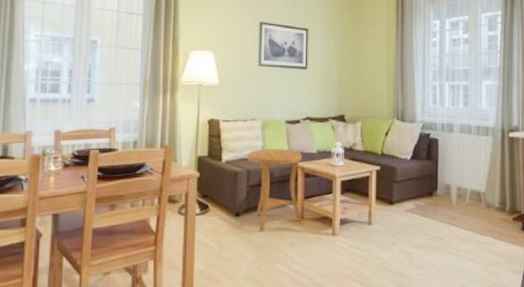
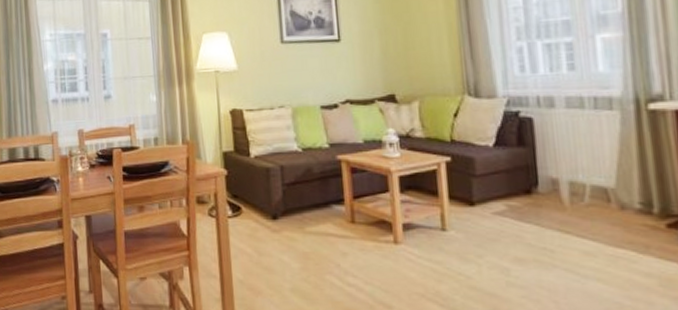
side table: present [247,148,302,232] -> none [278,139,353,238]

